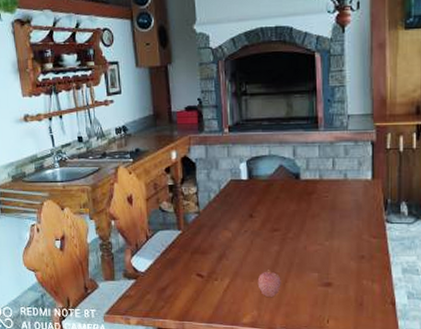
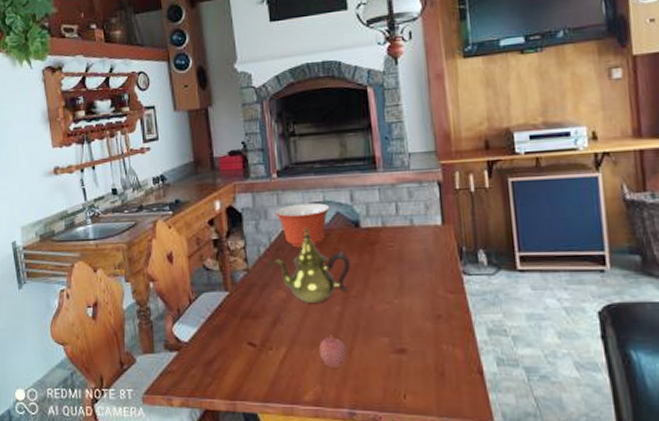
teapot: none [223,178,289,242] -> present [275,228,350,303]
mixing bowl: none [225,156,274,195] -> present [275,203,330,248]

